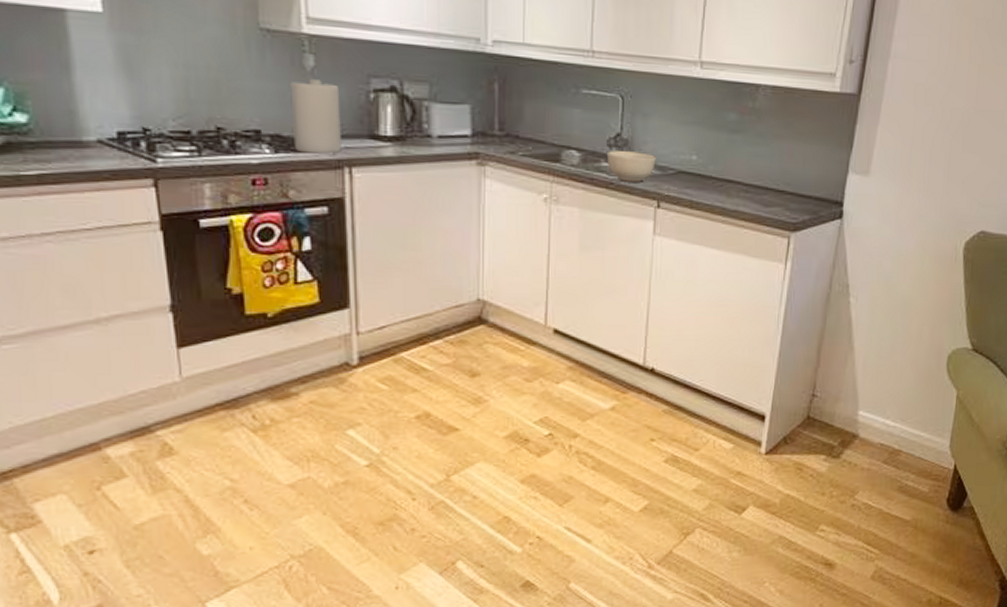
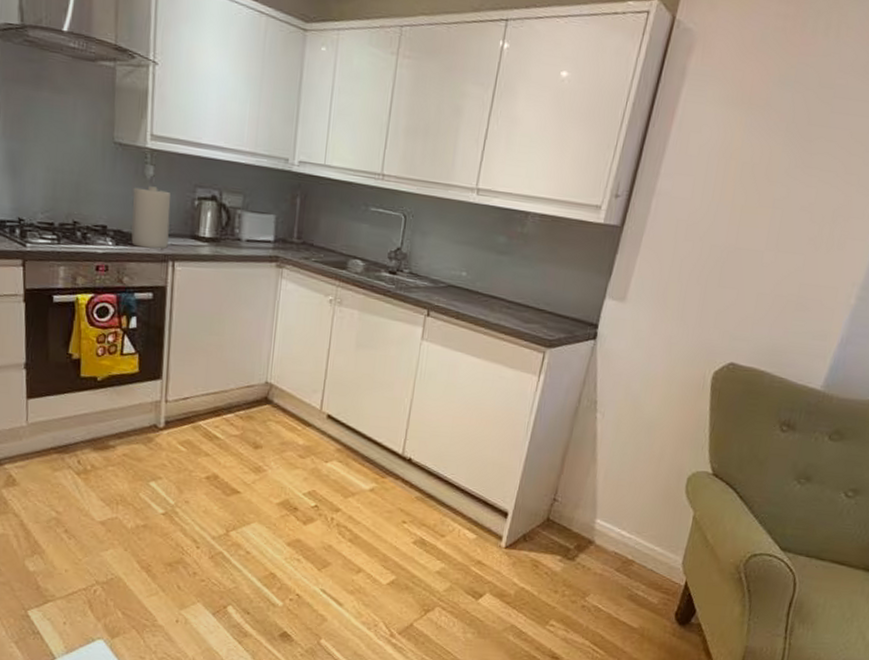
bowl: present [606,150,657,182] -> none [386,262,431,292]

